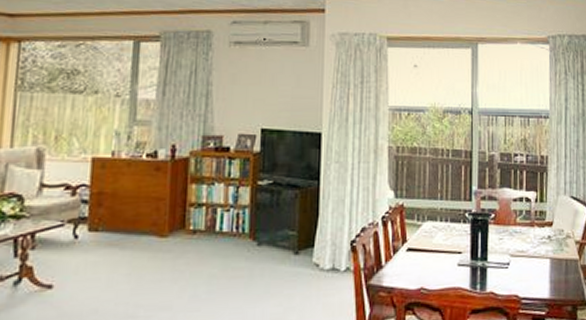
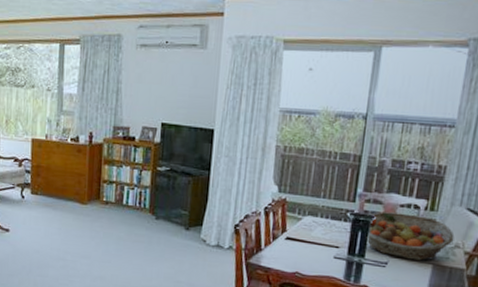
fruit basket: none [485,208,565,257] -> present [366,211,455,261]

